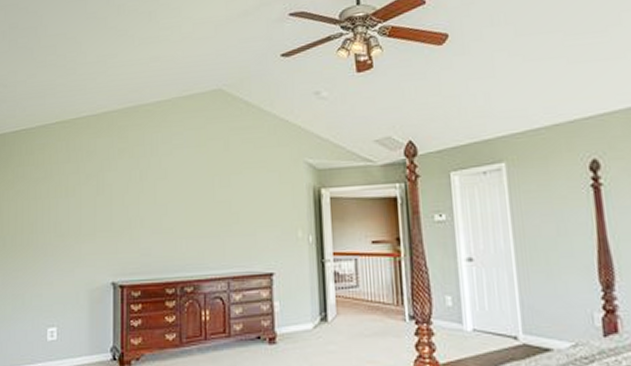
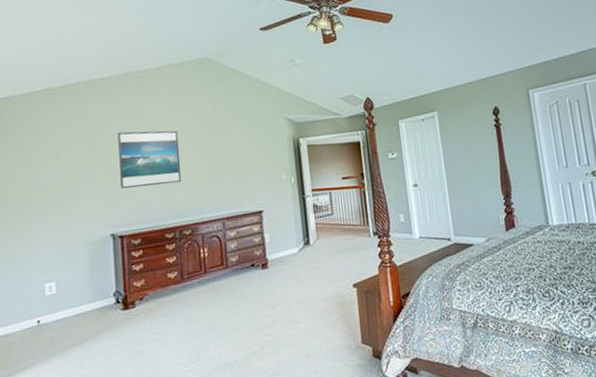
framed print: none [124,170,186,233] -> present [118,130,181,188]

